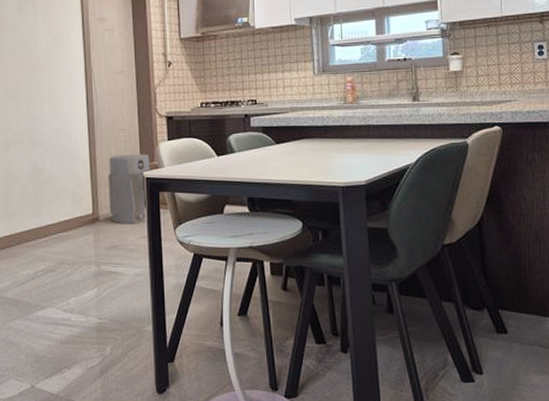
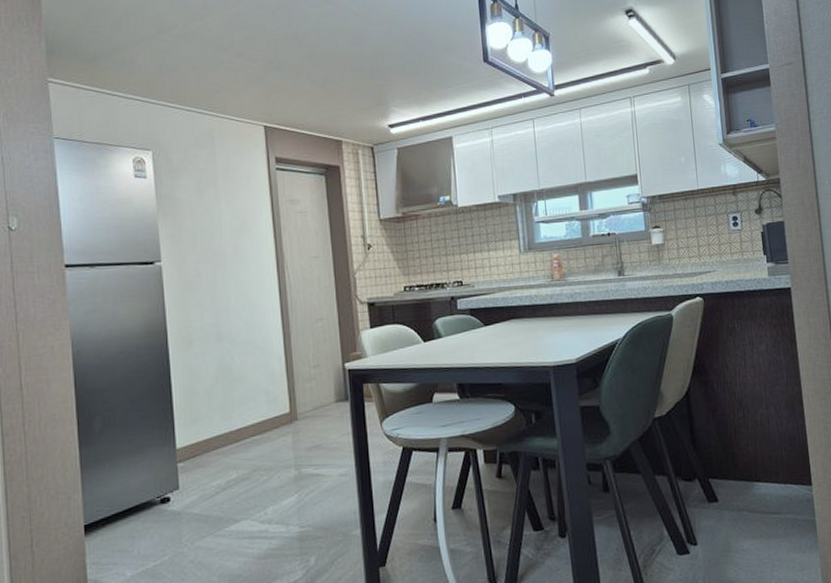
air purifier: present [108,154,150,224] -> none [306,344,352,422]

